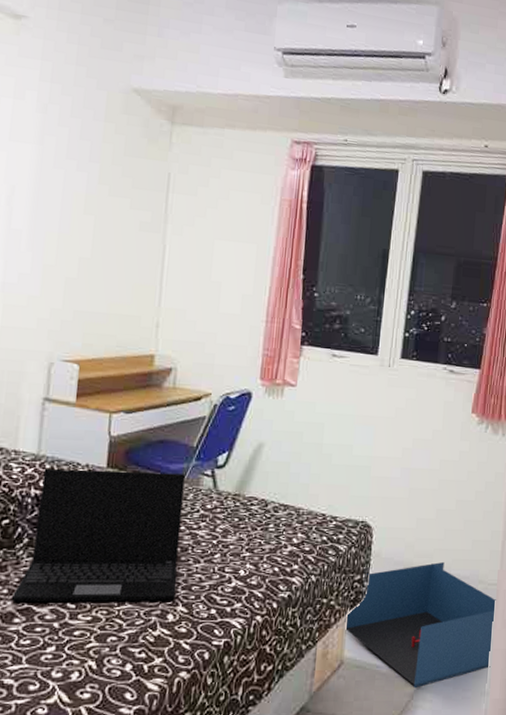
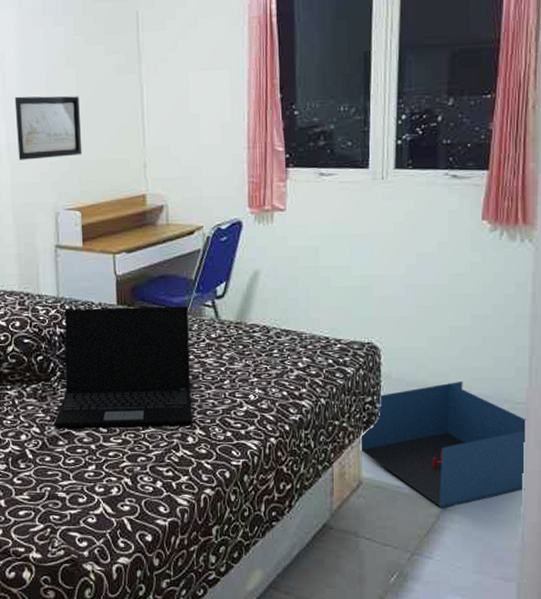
wall art: none [14,235,95,306] -> present [14,96,83,160]

